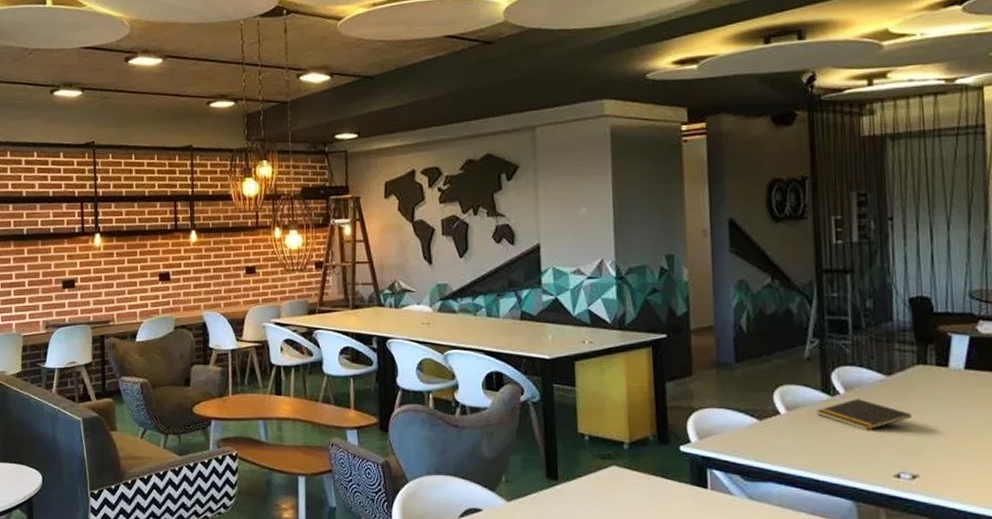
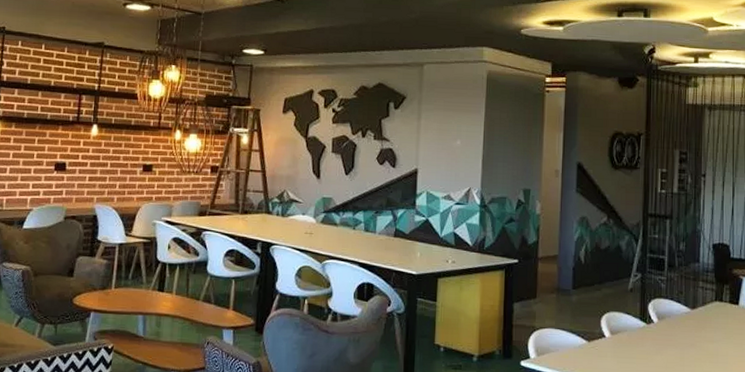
notepad: present [816,399,912,431] -> none [634,327,708,356]

